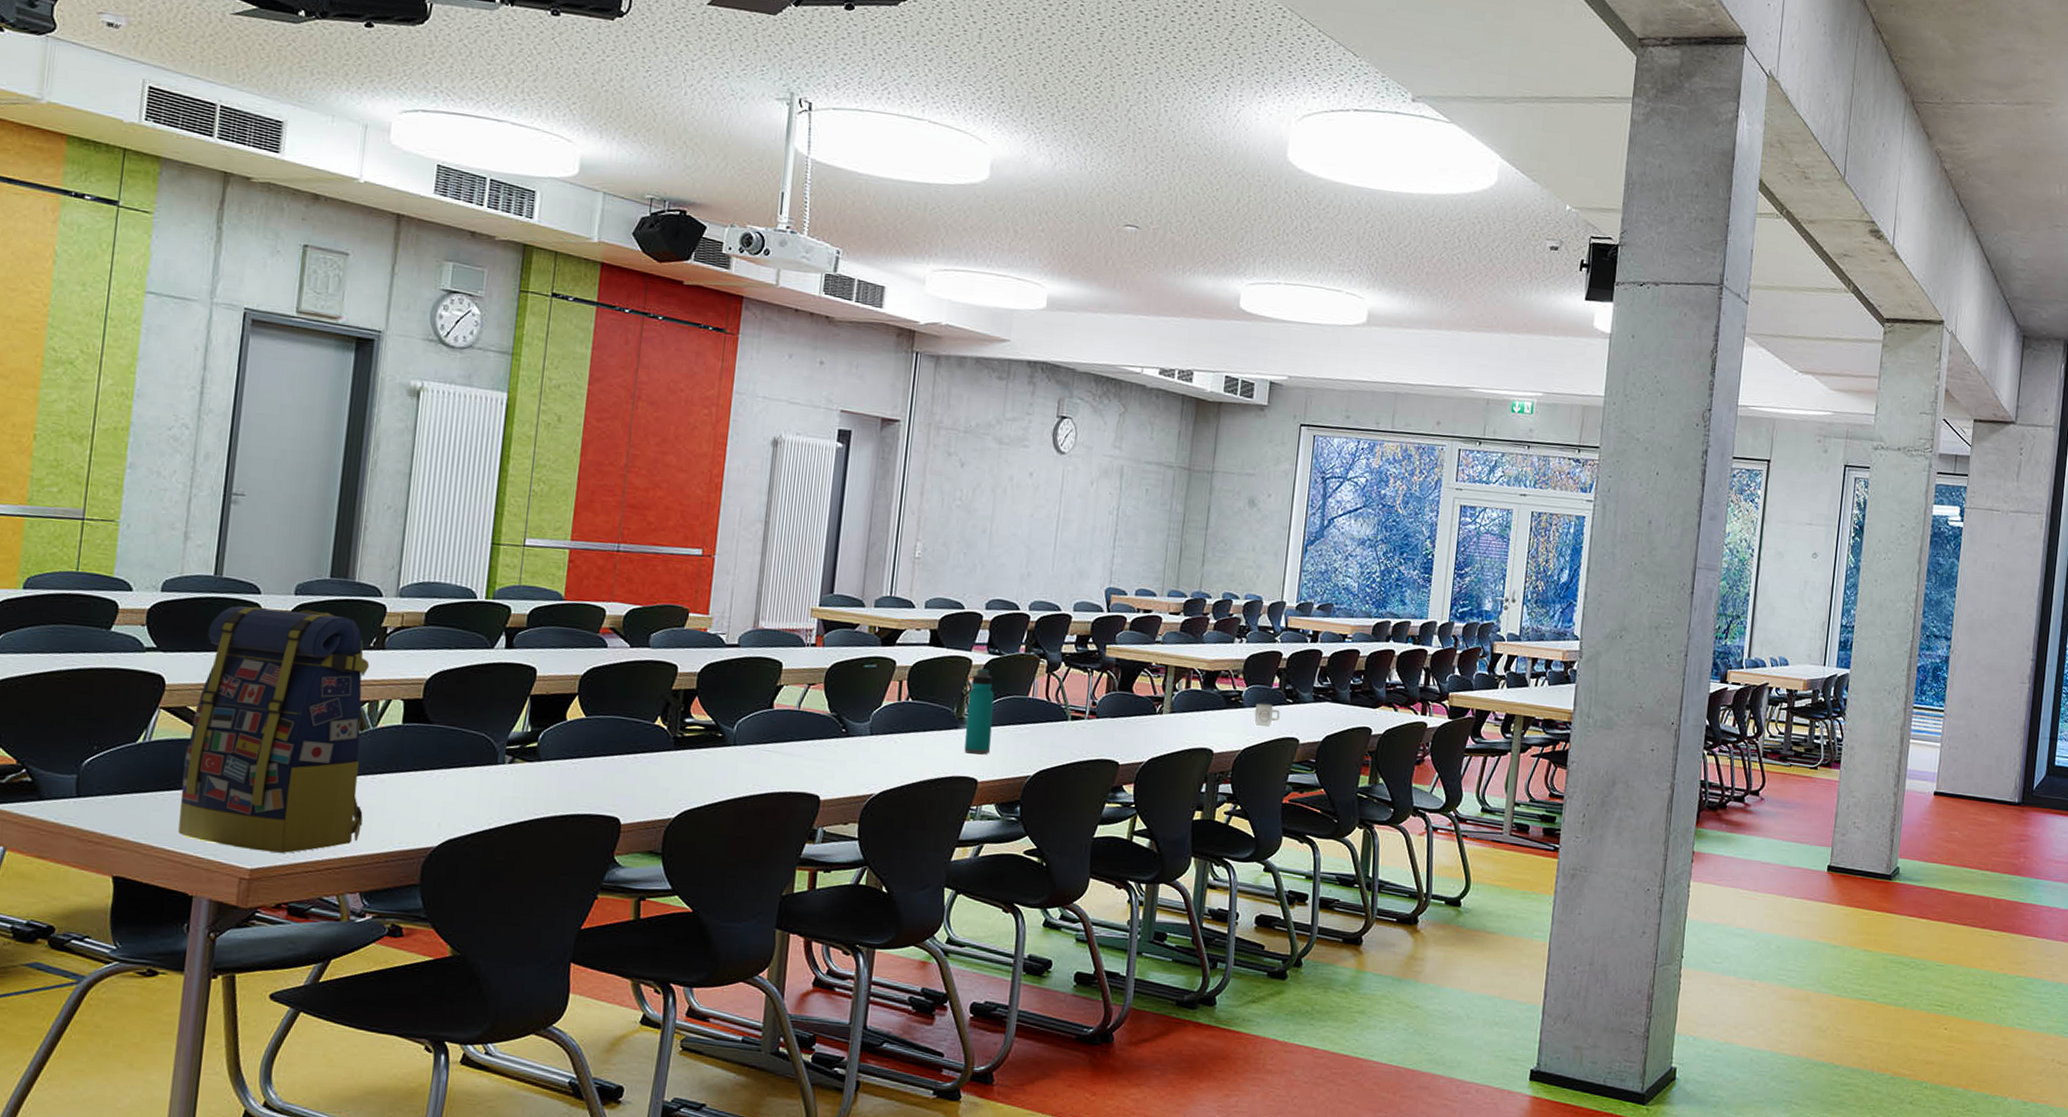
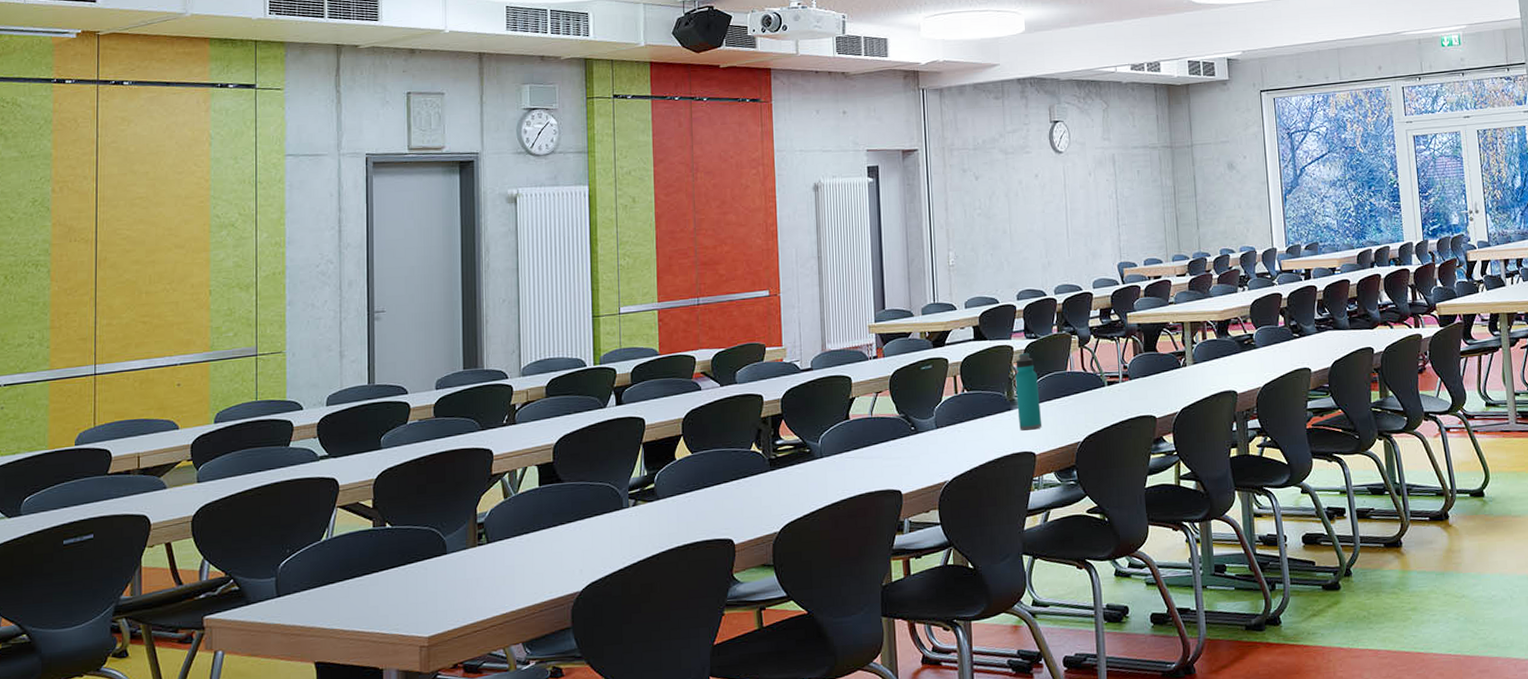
backpack: present [178,606,370,853] -> none [361,399,517,620]
mug: present [1254,703,1280,728] -> none [1267,341,1290,364]

